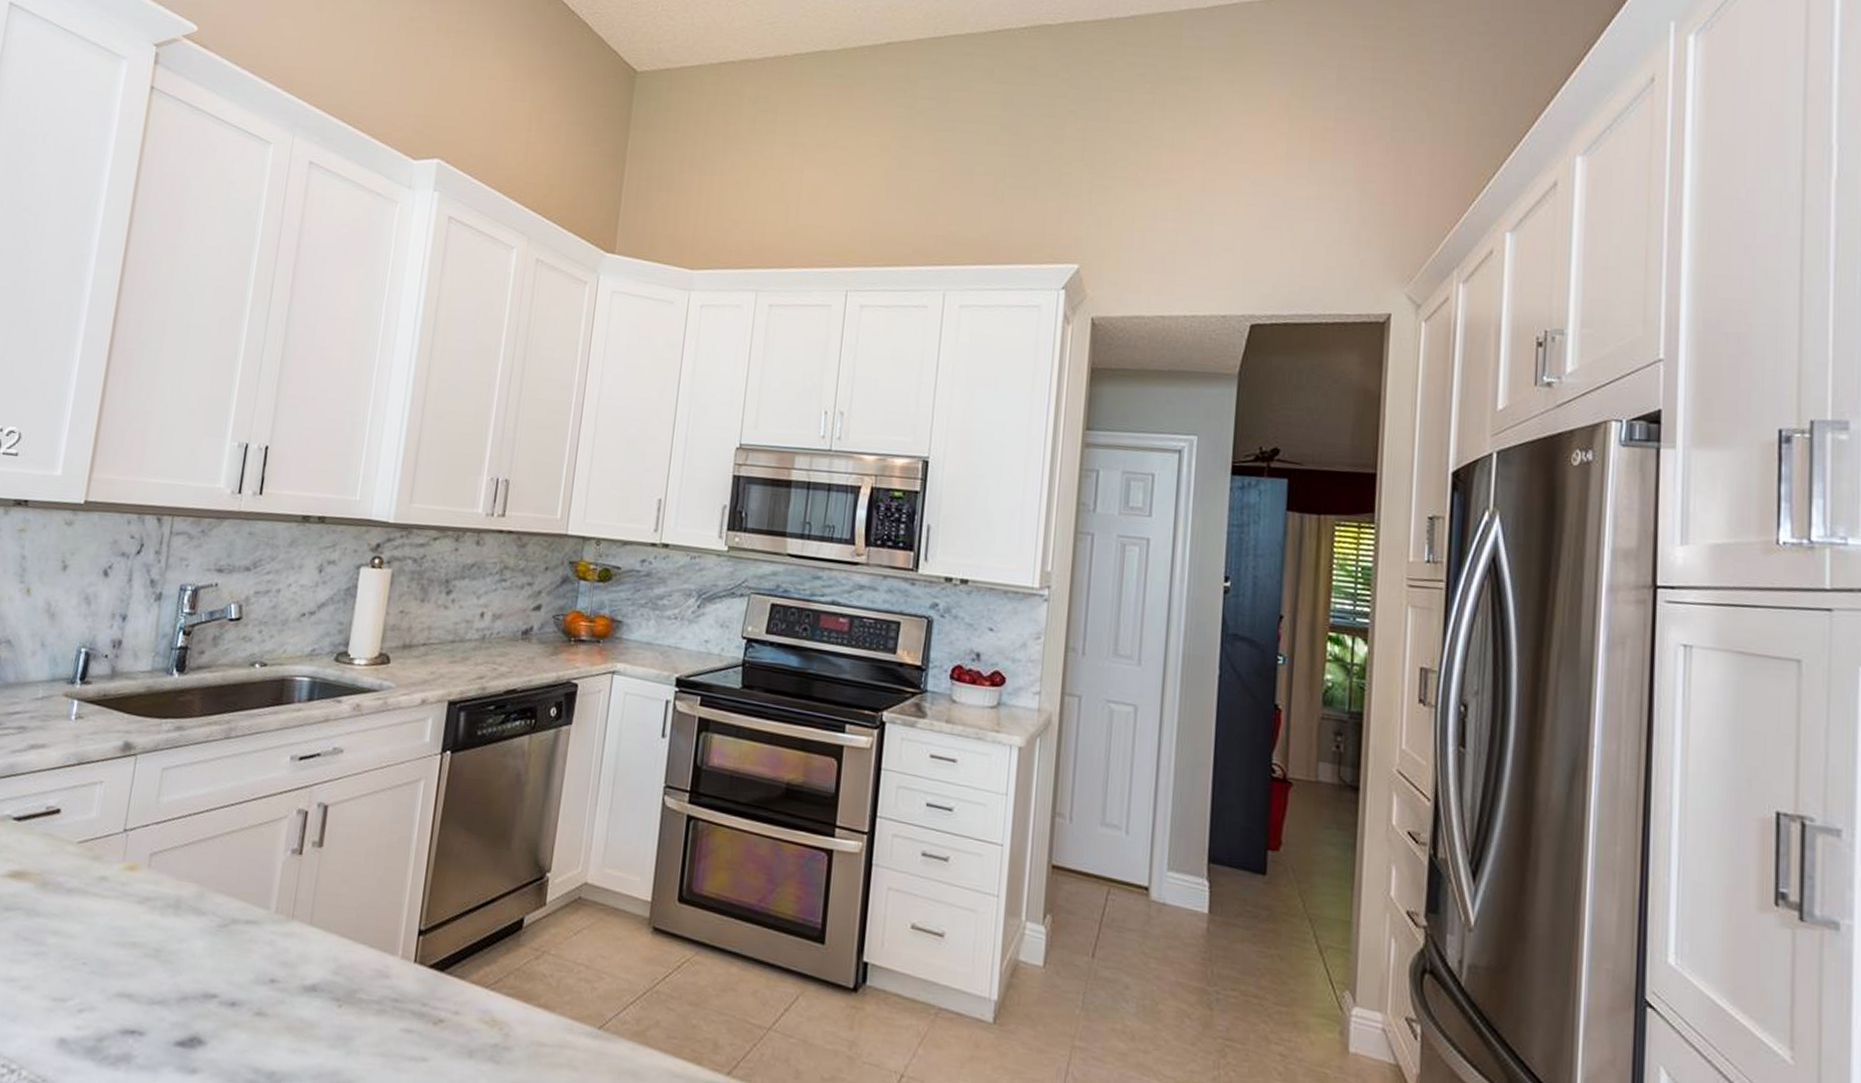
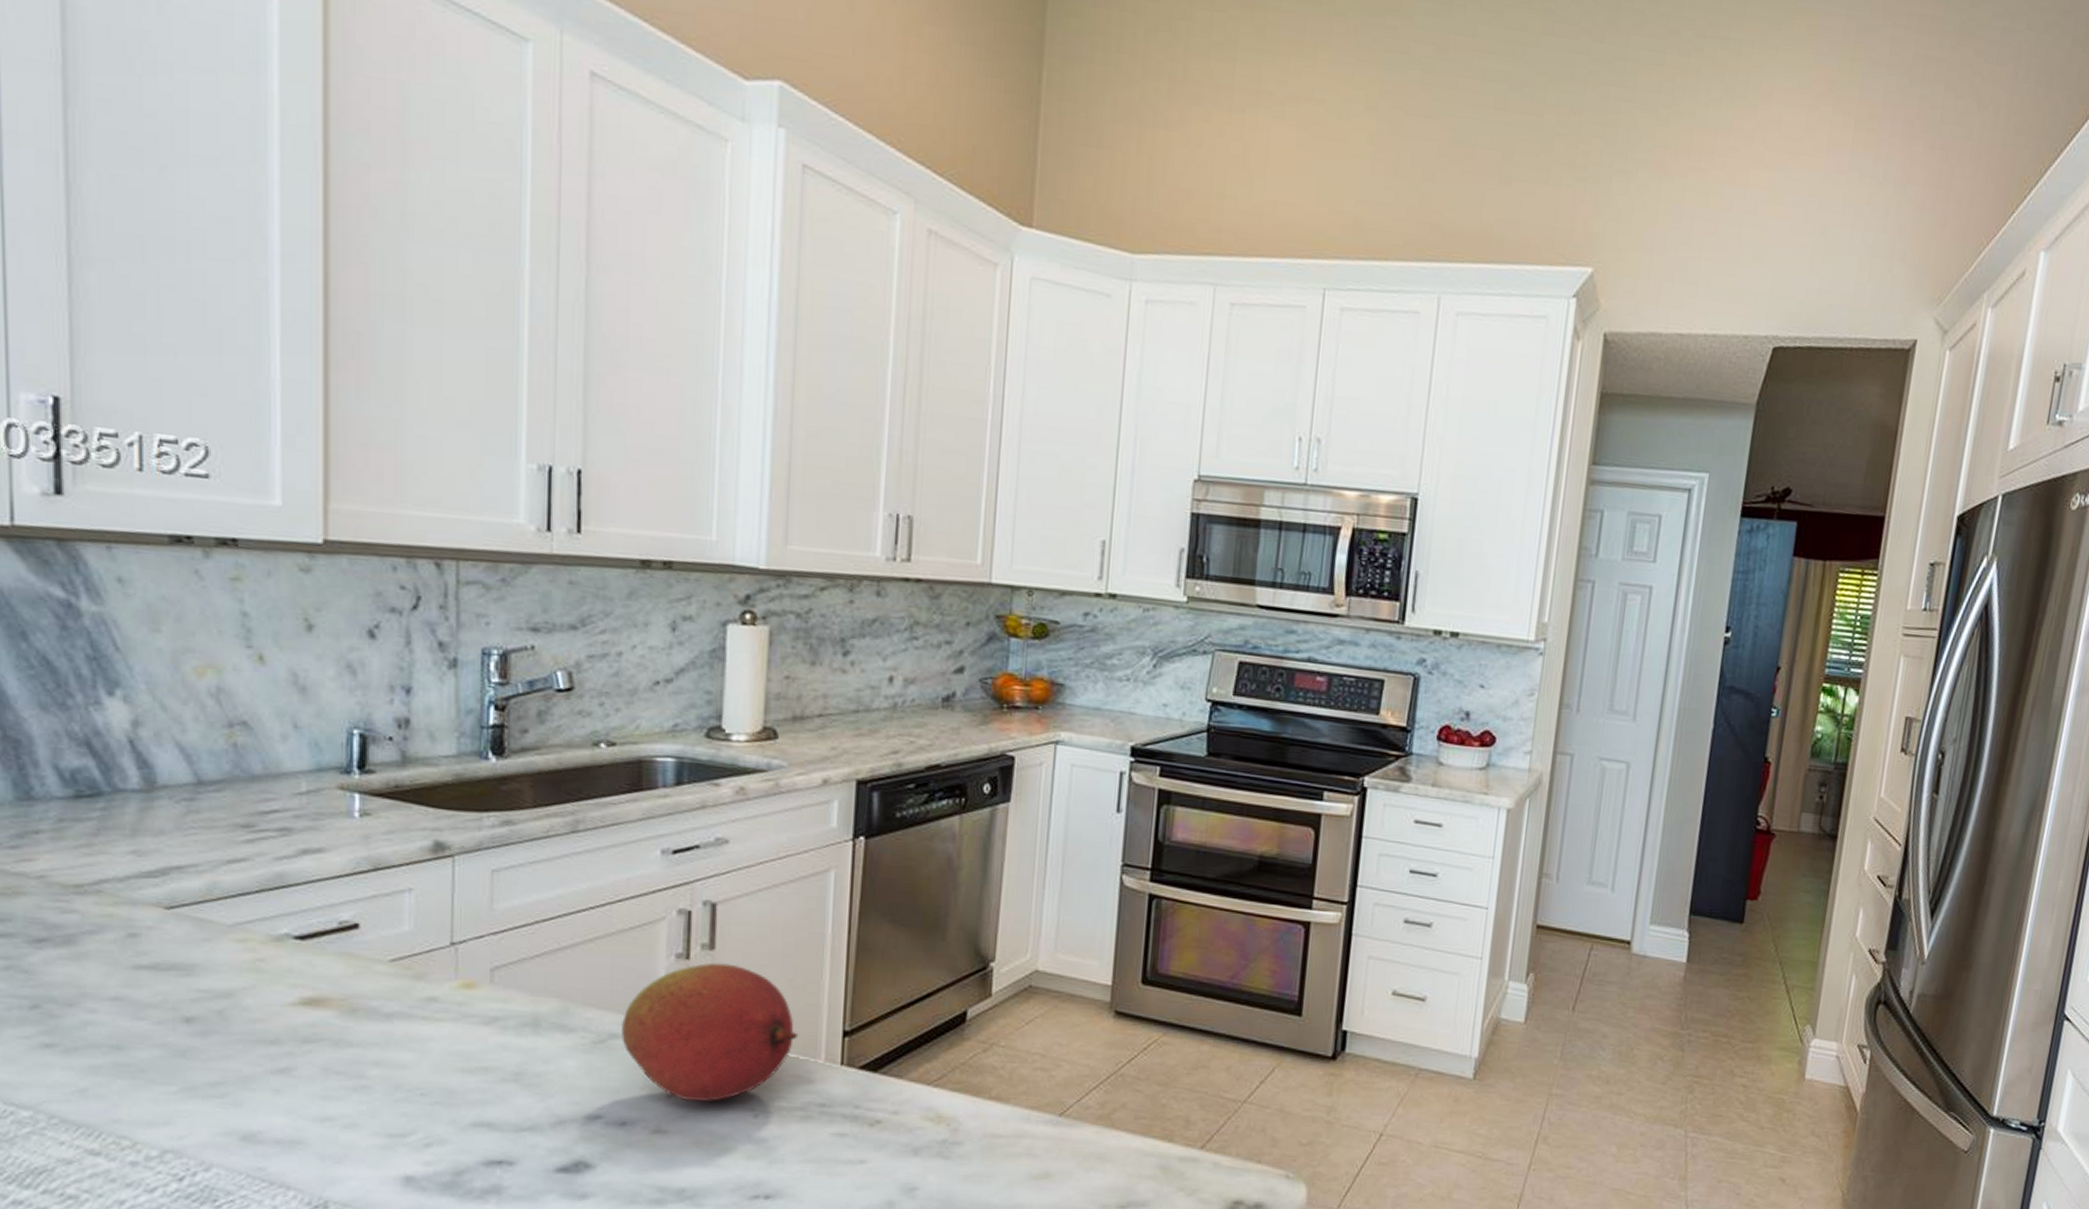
fruit: none [241,859,382,989] -> present [620,962,799,1102]

